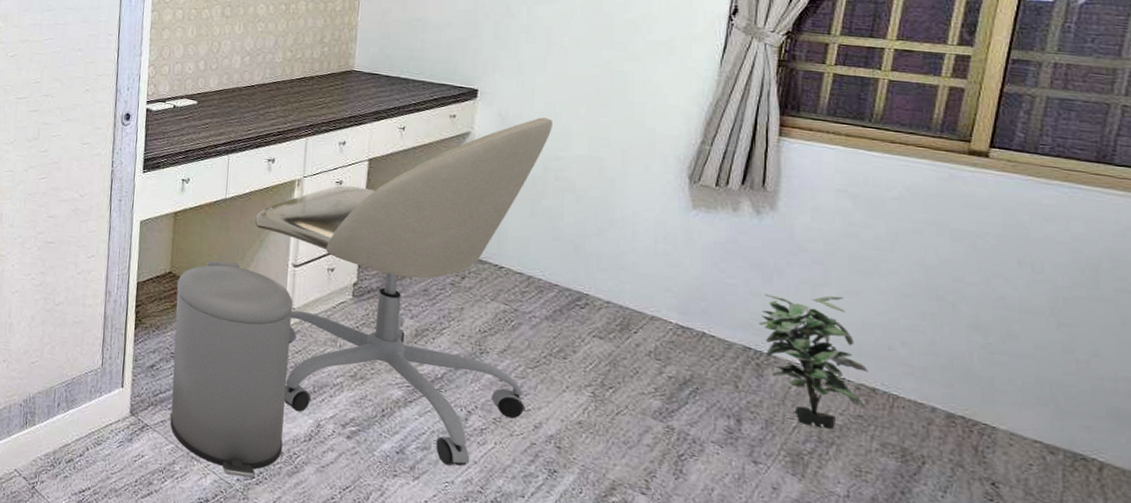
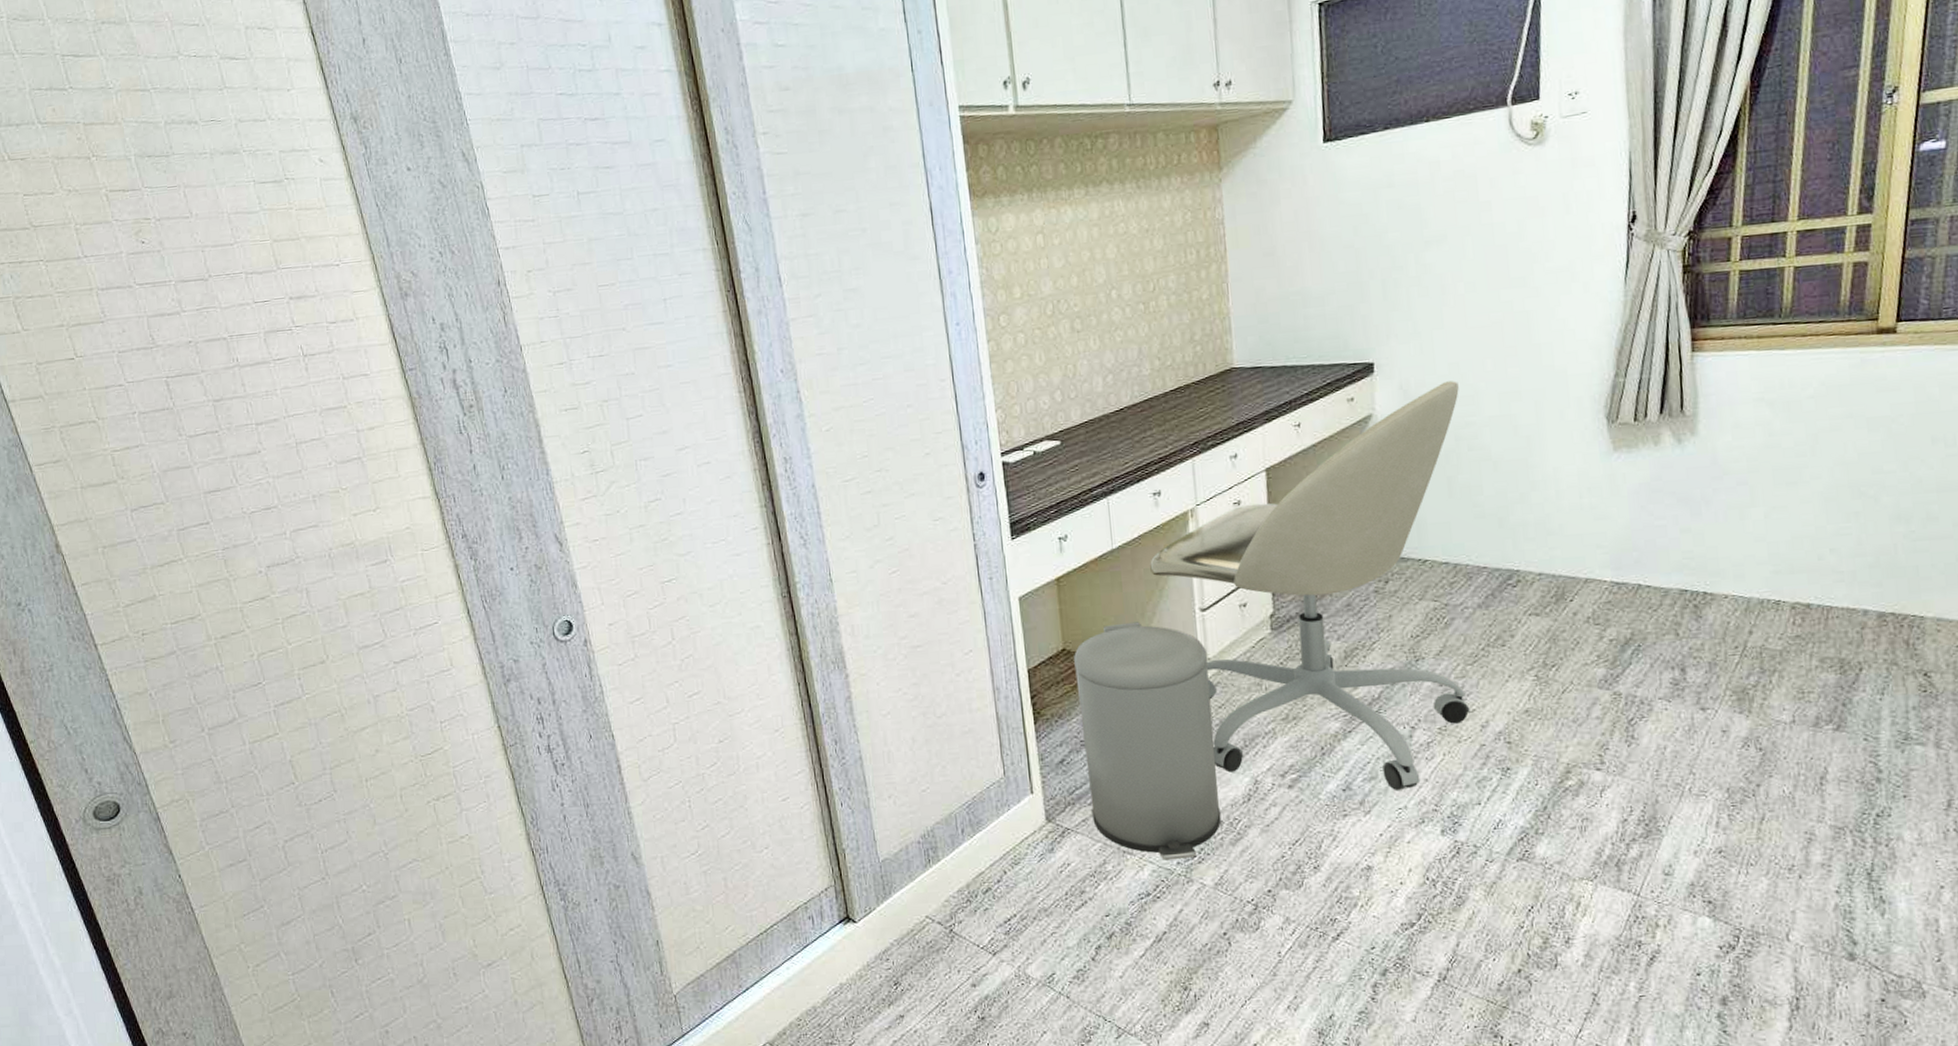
potted plant: present [758,294,869,430] -> none [1692,514,1802,658]

